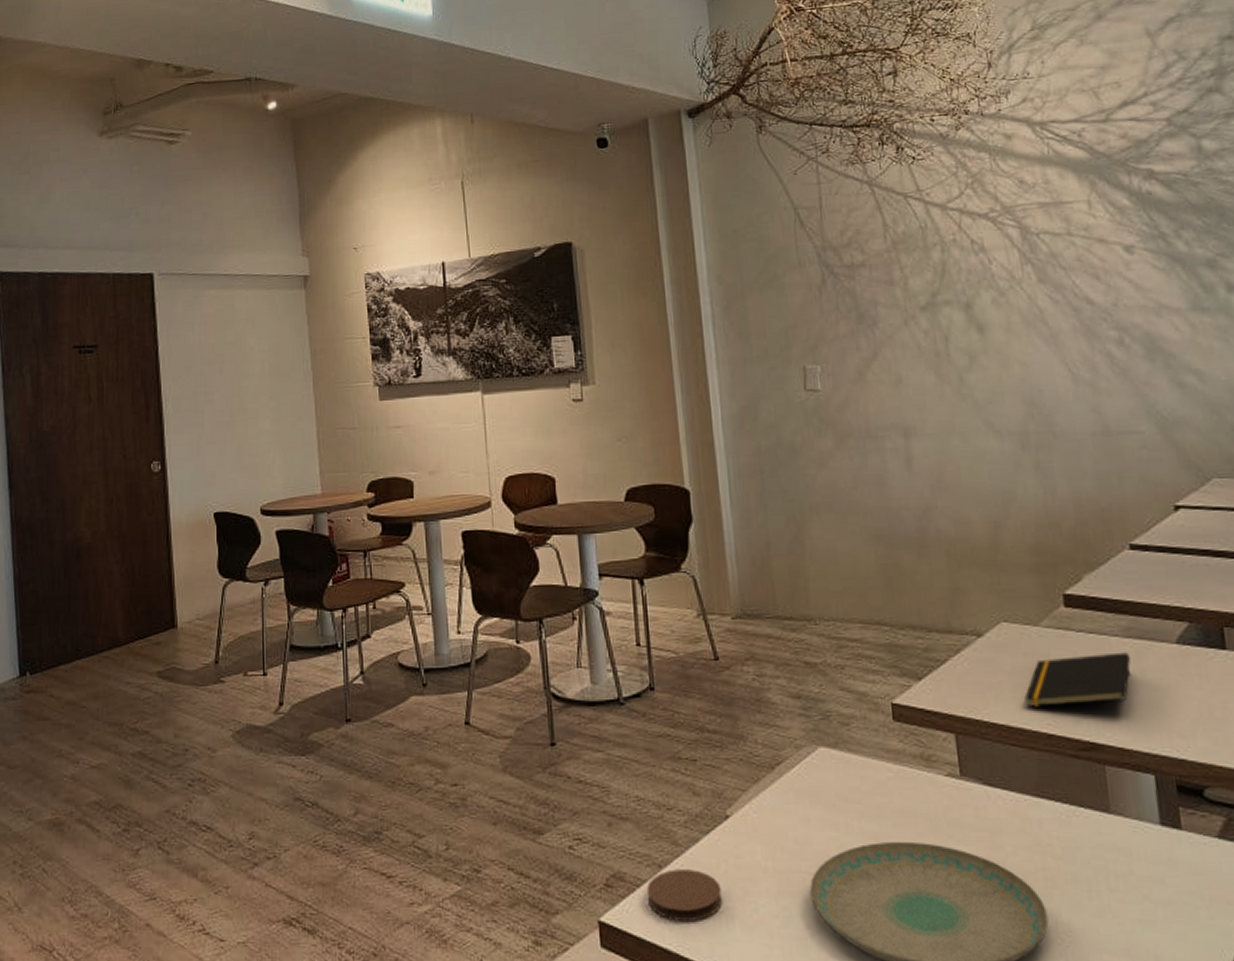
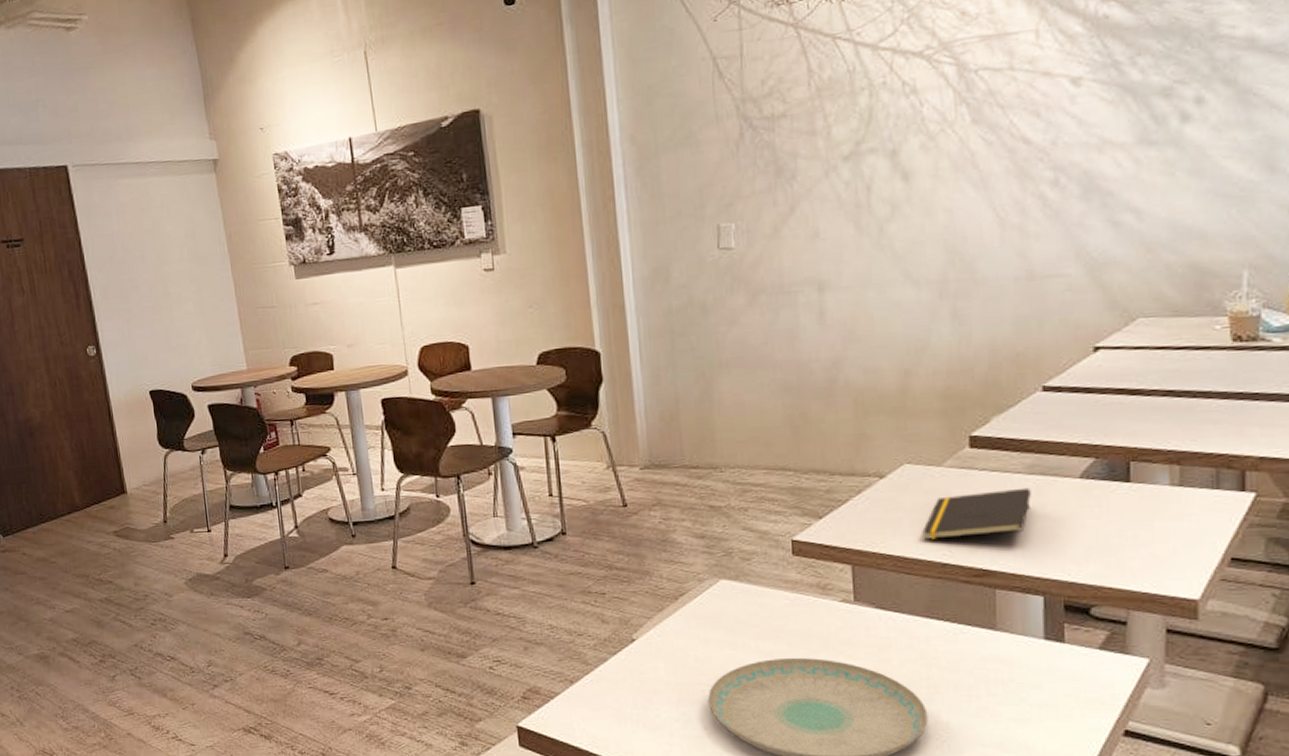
coaster: present [646,869,723,921] -> none [559,684,629,725]

